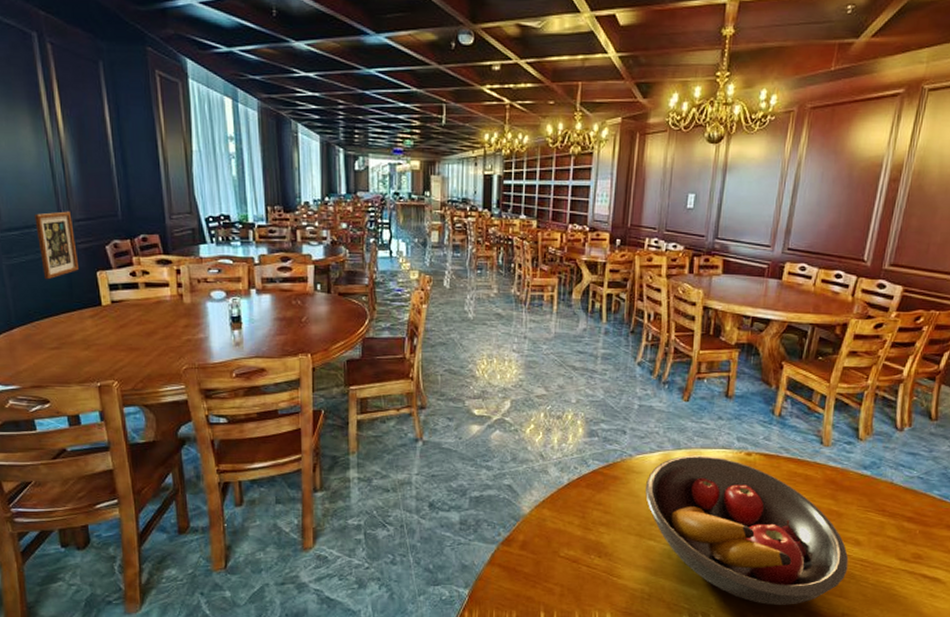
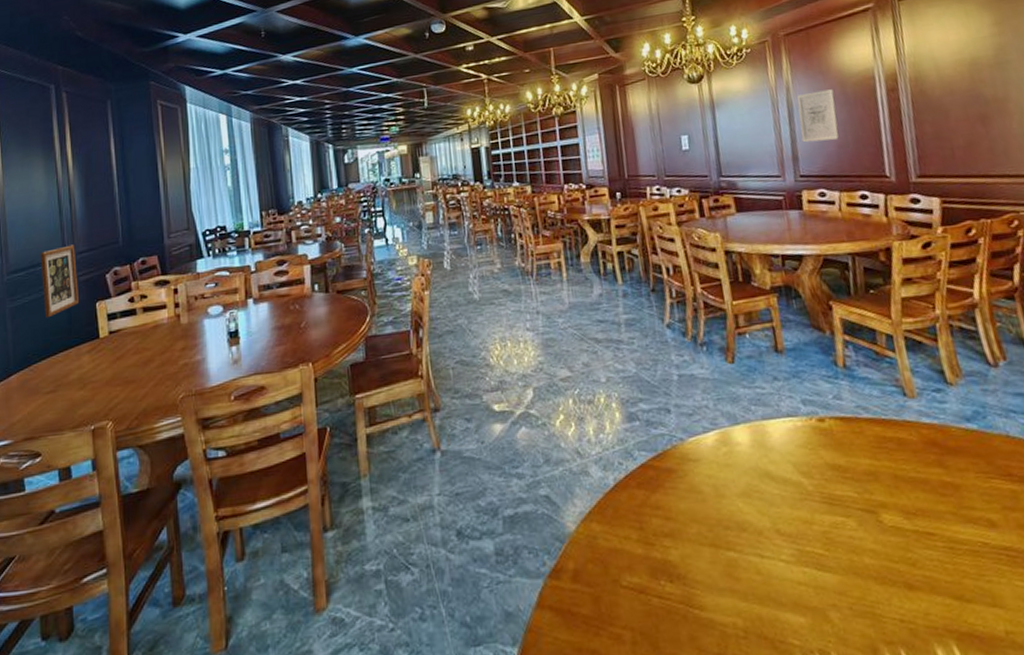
fruit bowl: present [645,455,849,605] -> none [707,428,992,629]
wall art: none [799,170,842,219] -> present [796,89,840,143]

